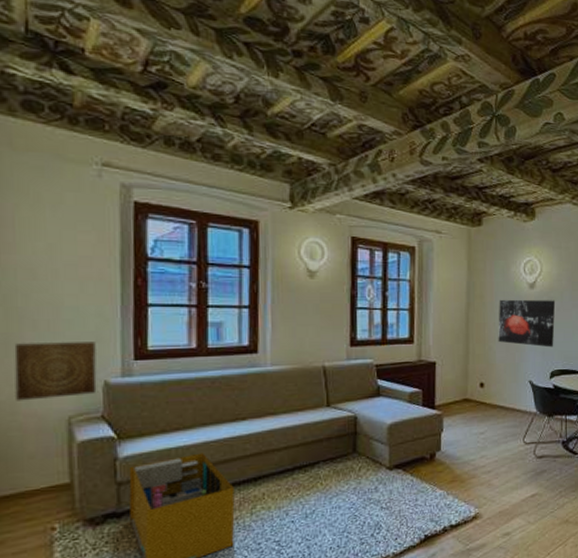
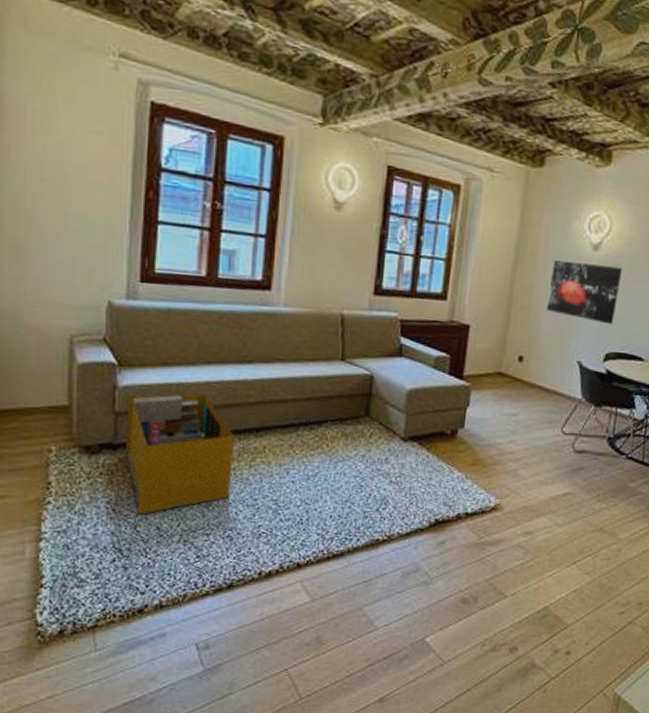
wall art: present [14,342,97,401] -> none [19,249,102,315]

